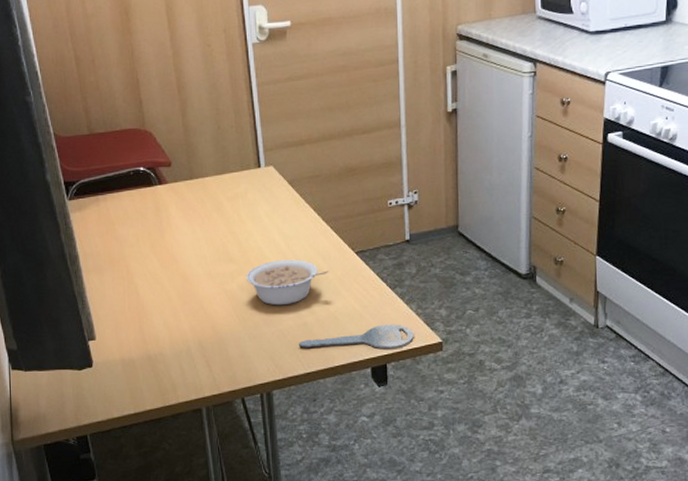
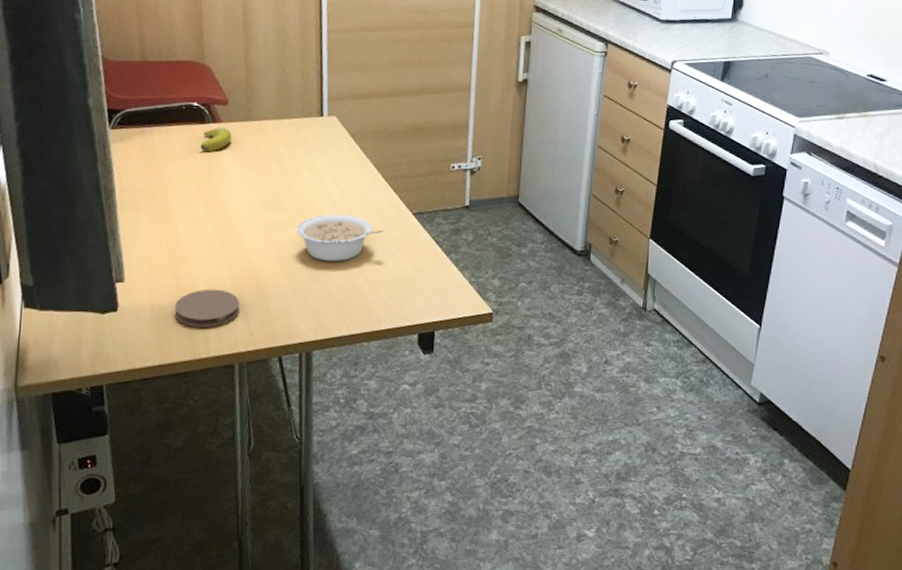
coaster: none [143,339,202,377] -> present [174,289,240,328]
banana: none [150,188,178,213] -> present [200,127,232,152]
key: present [298,324,414,349] -> none [344,290,465,316]

